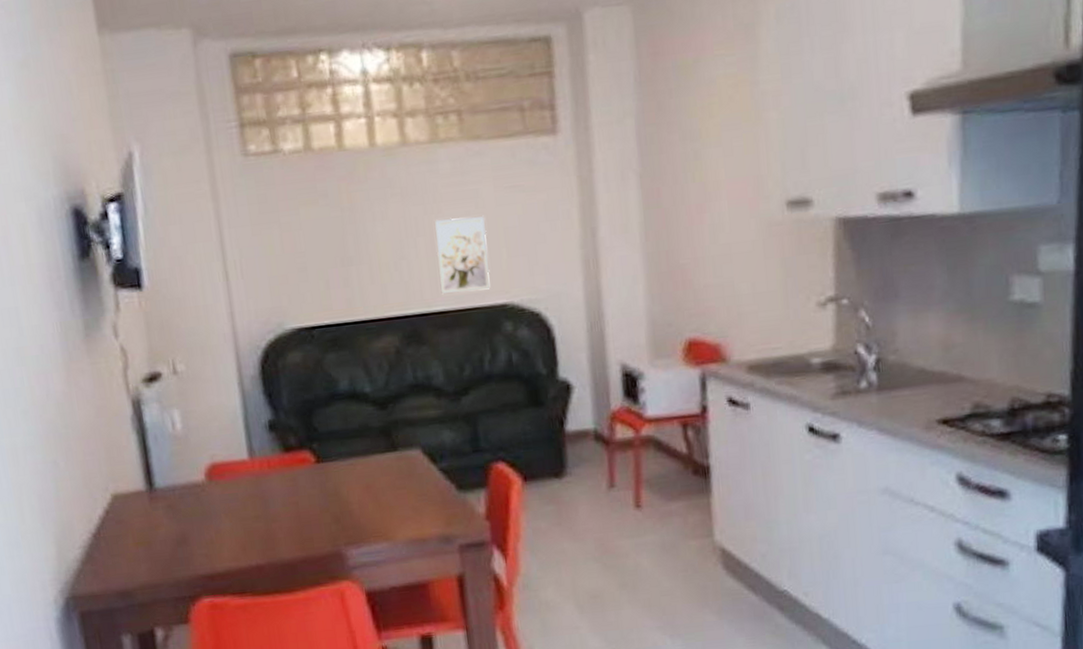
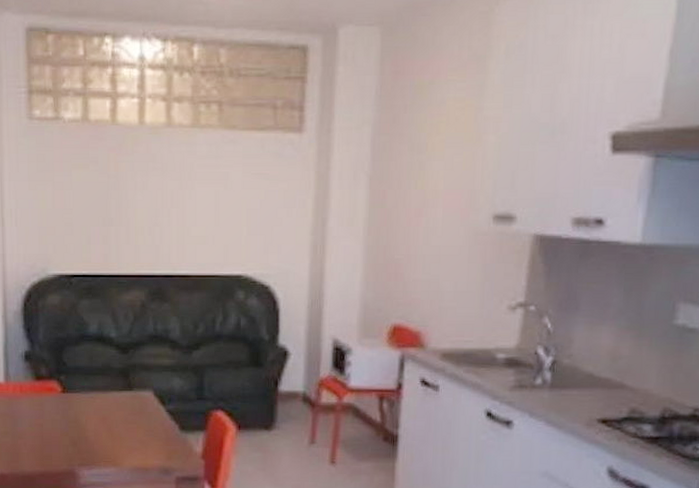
wall art: present [435,216,490,295] -> none [186,195,232,261]

